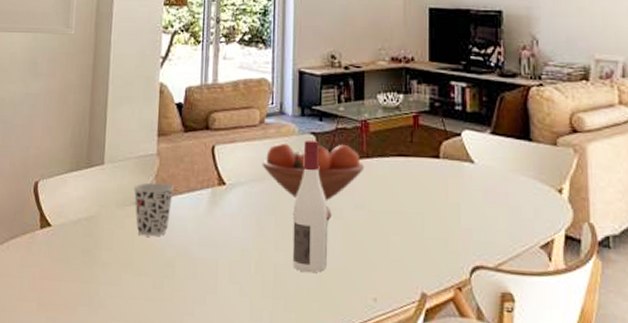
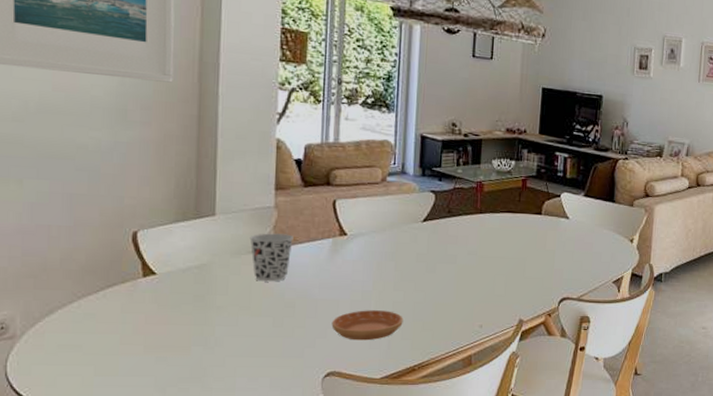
saucer: none [210,273,286,311] -> present [331,310,403,341]
fruit bowl: present [262,142,365,220] -> none [383,199,478,265]
wine bottle: present [292,139,328,273] -> none [410,197,444,308]

